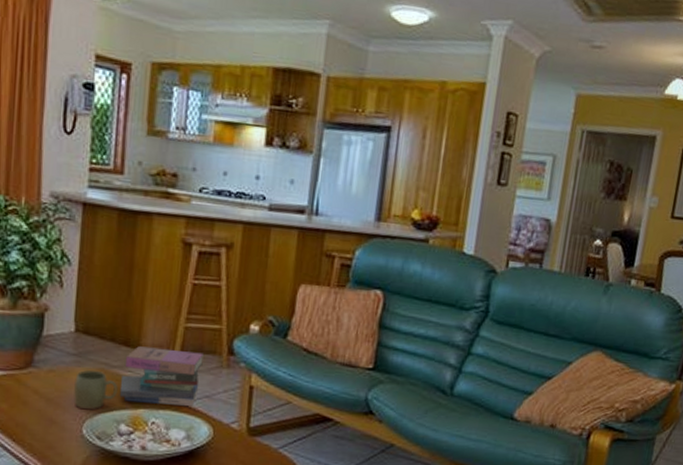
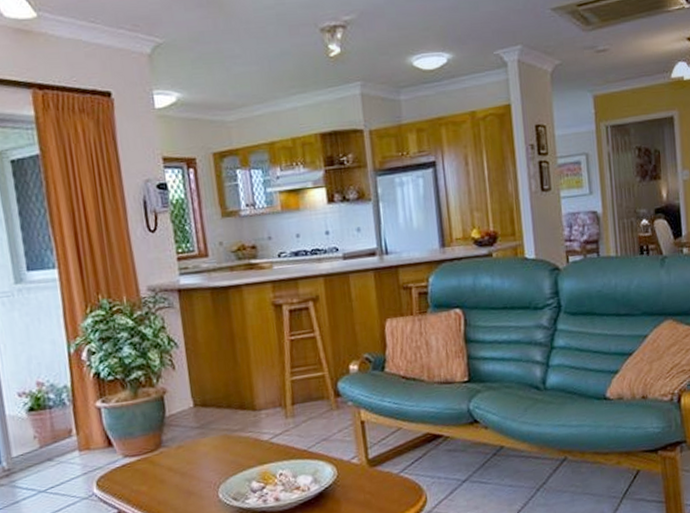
mug: present [73,370,118,410] -> none [202,438,244,476]
books: present [119,346,204,406] -> none [243,400,316,460]

